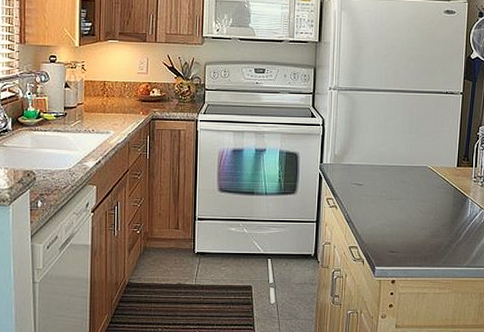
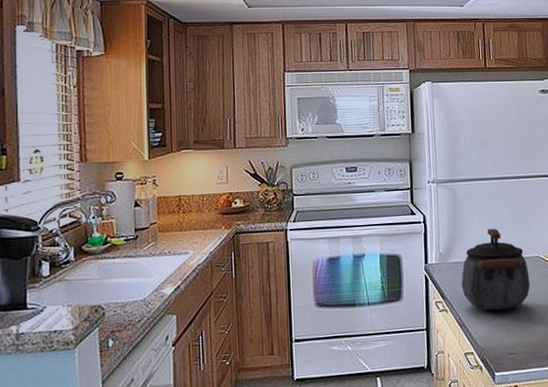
kettle: none [352,136,416,212] -> present [461,228,530,311]

